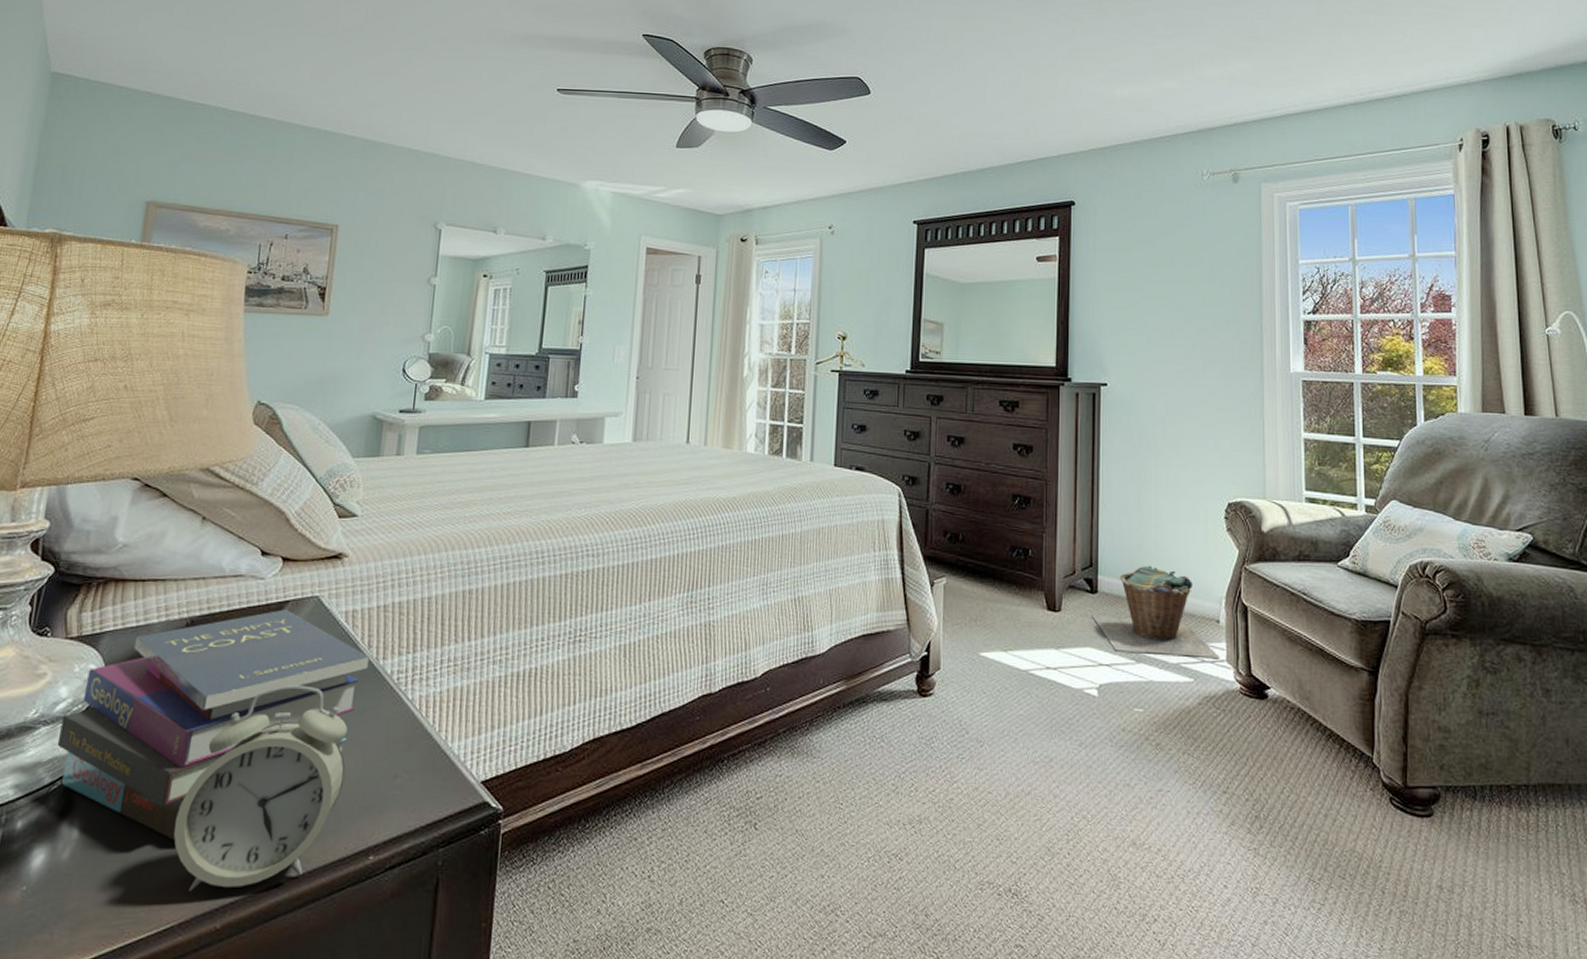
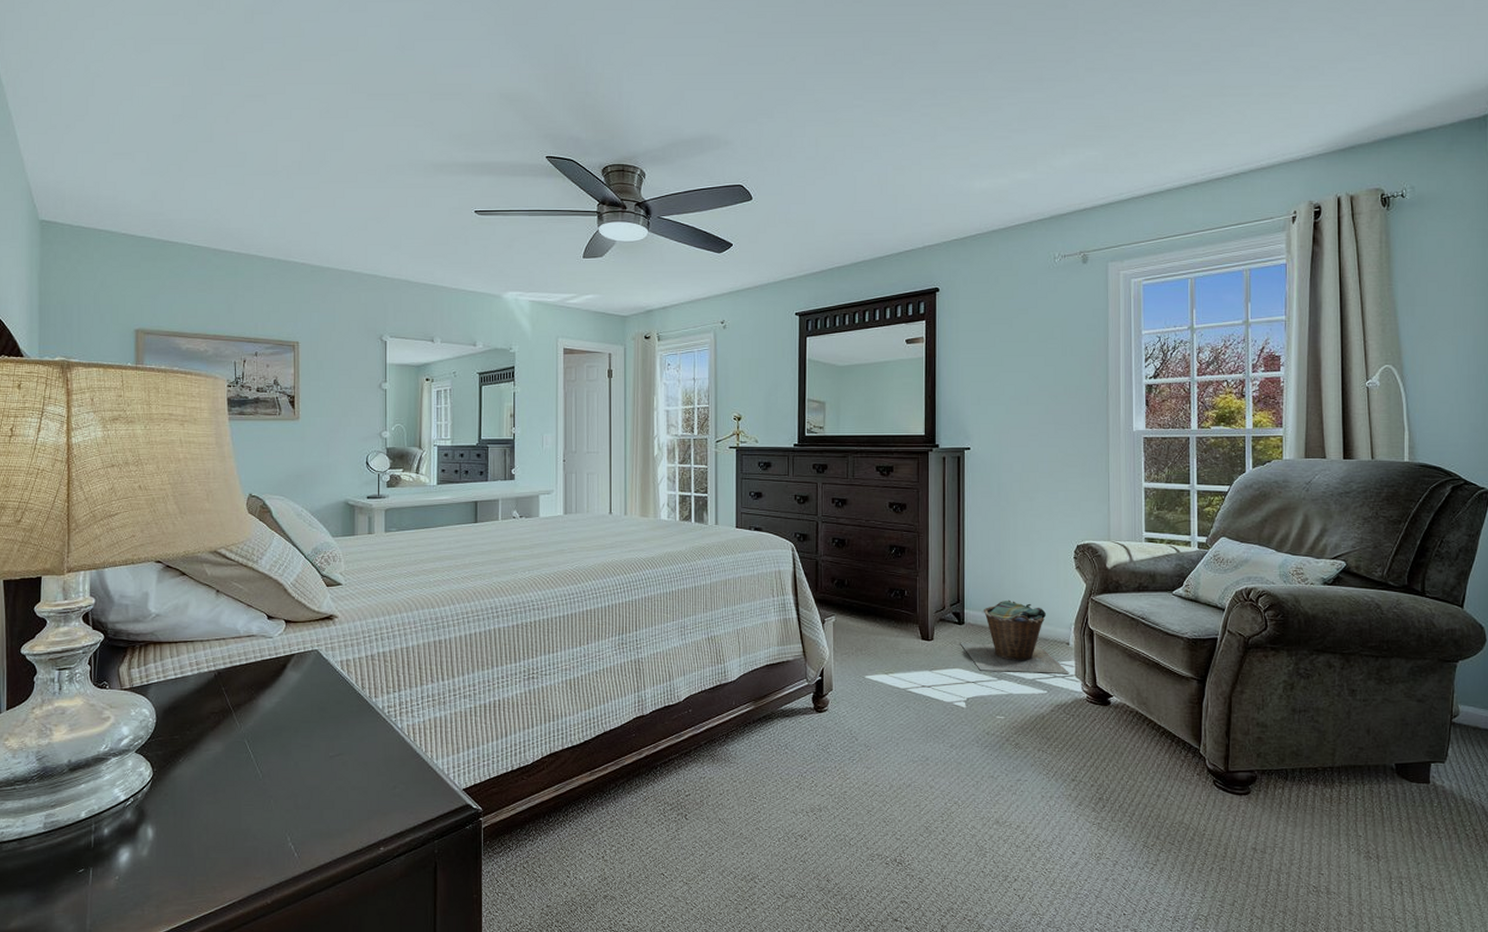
books: present [57,609,370,841] -> none [126,661,364,840]
alarm clock: present [174,685,347,891] -> none [226,720,354,876]

